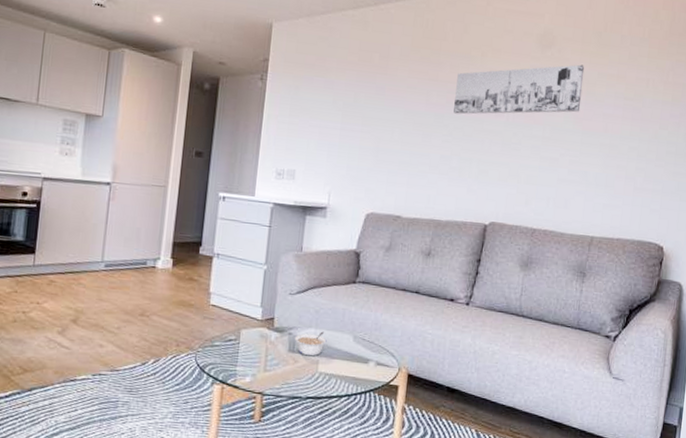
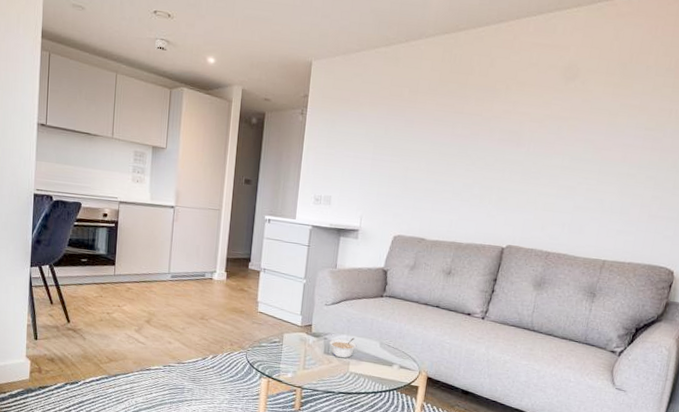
wall art: present [453,64,585,115] -> none [477,96,608,145]

